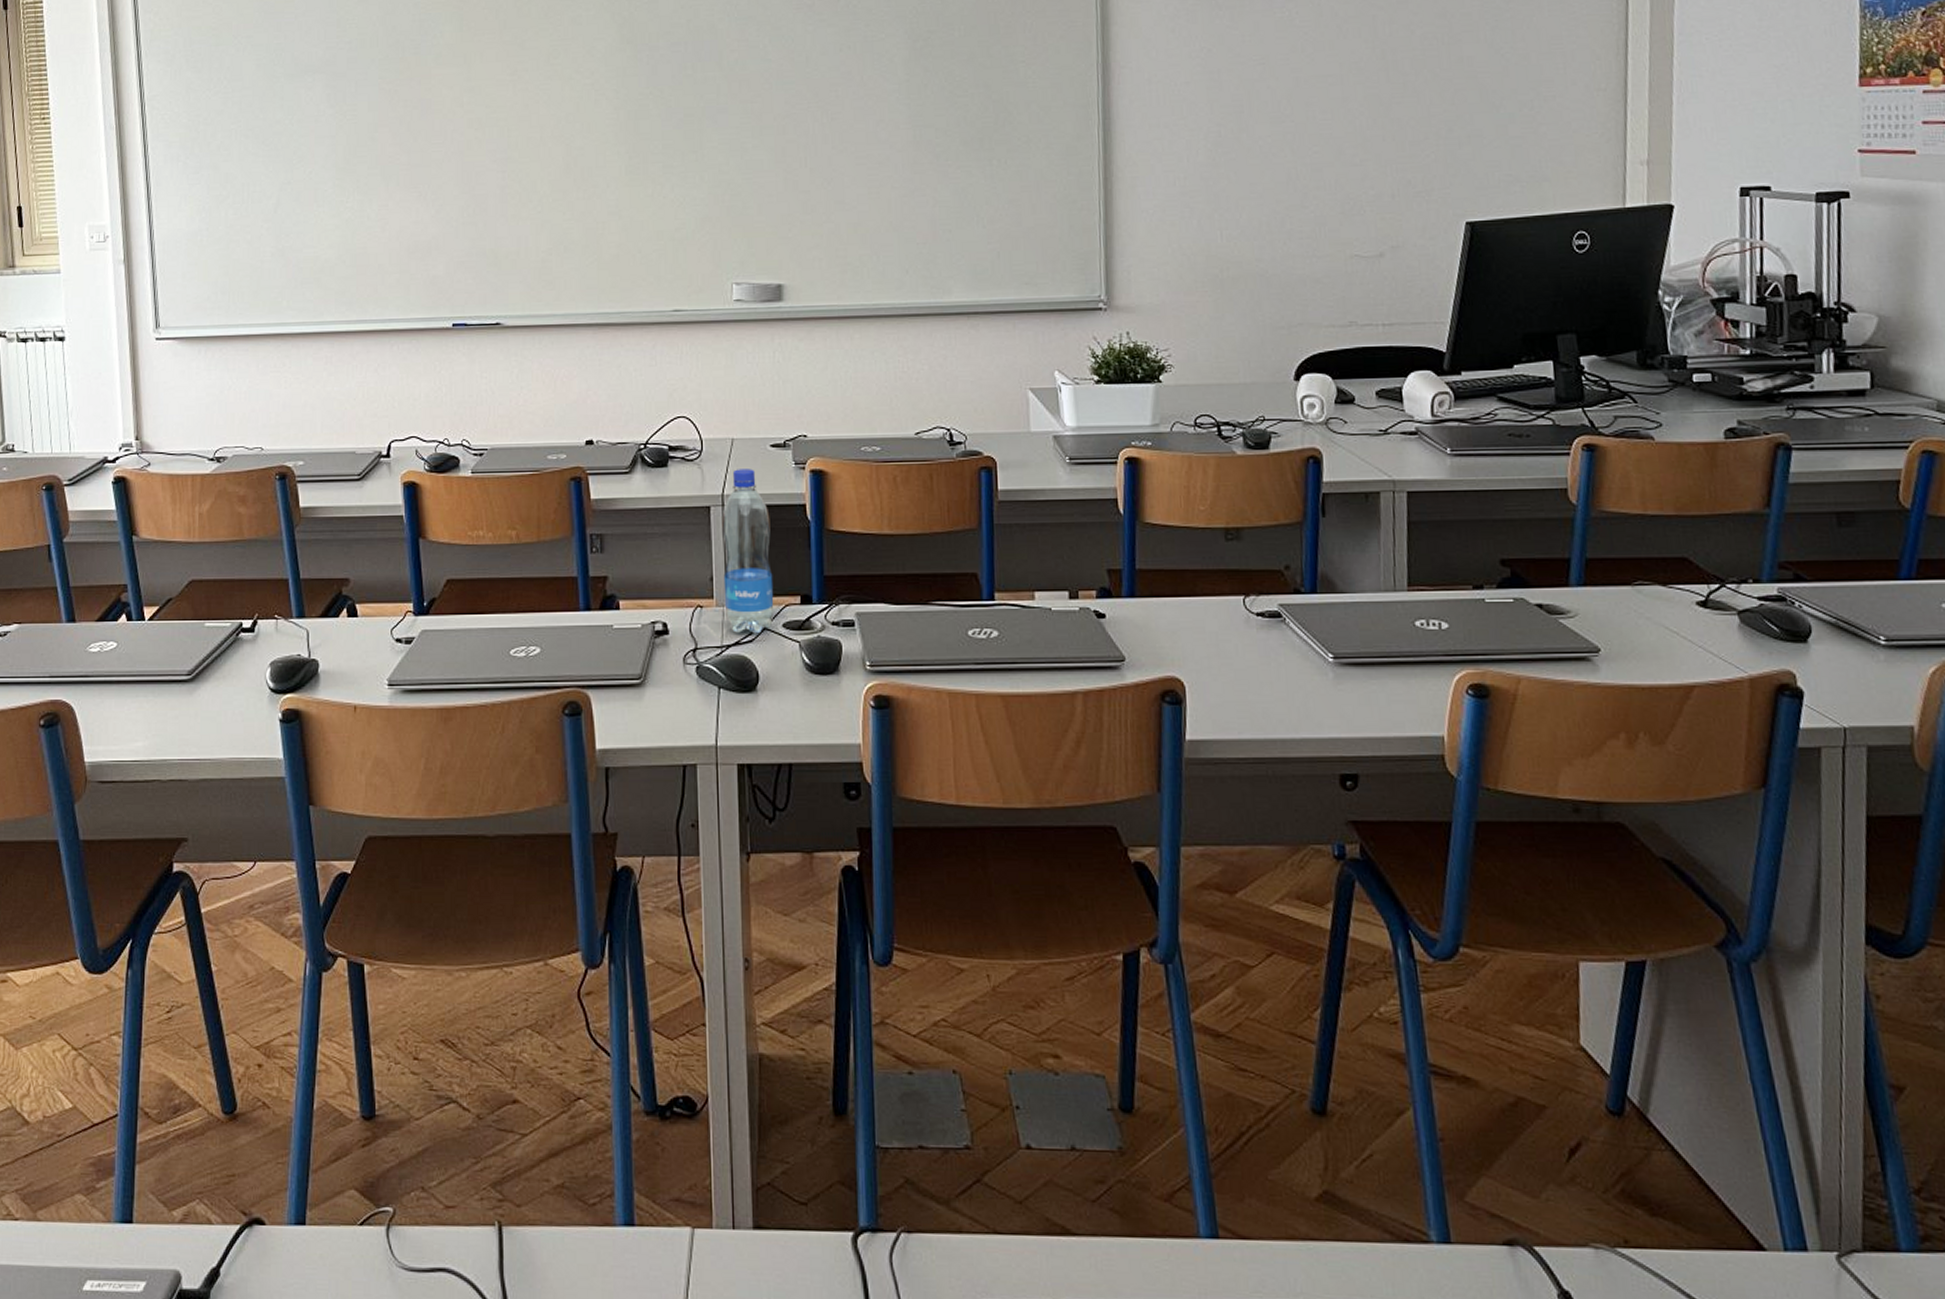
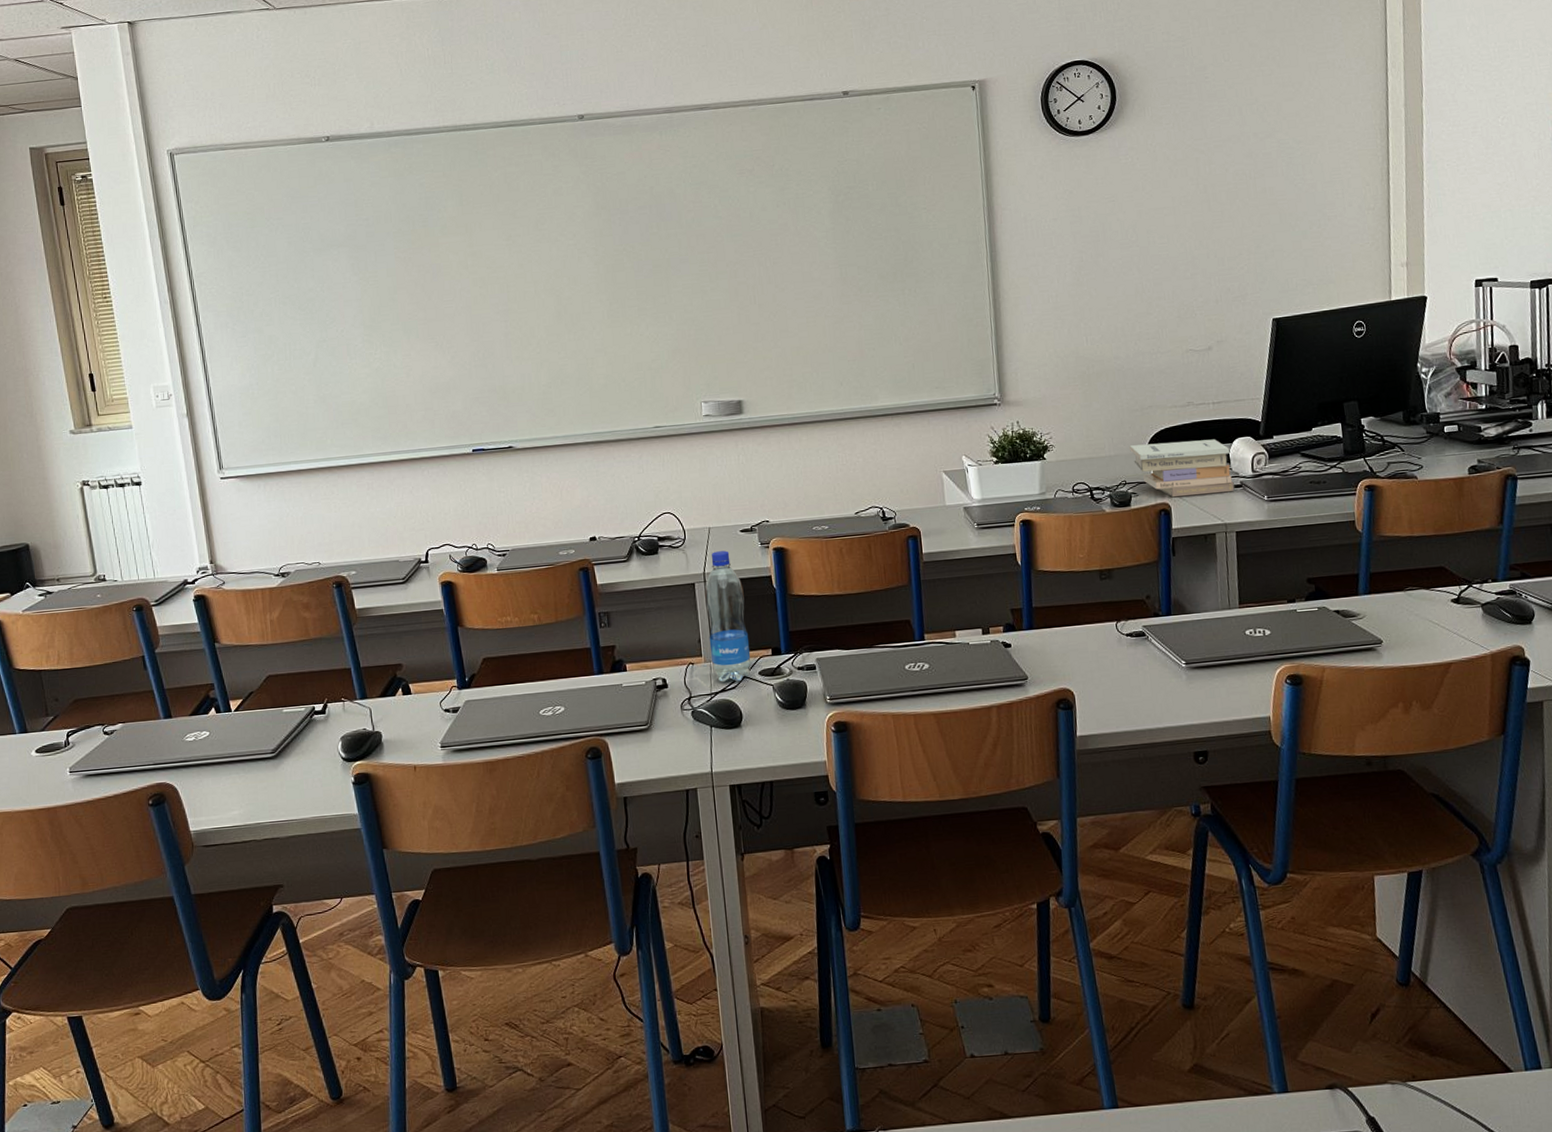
books: none [1271,370,1408,442] -> present [1129,439,1235,498]

